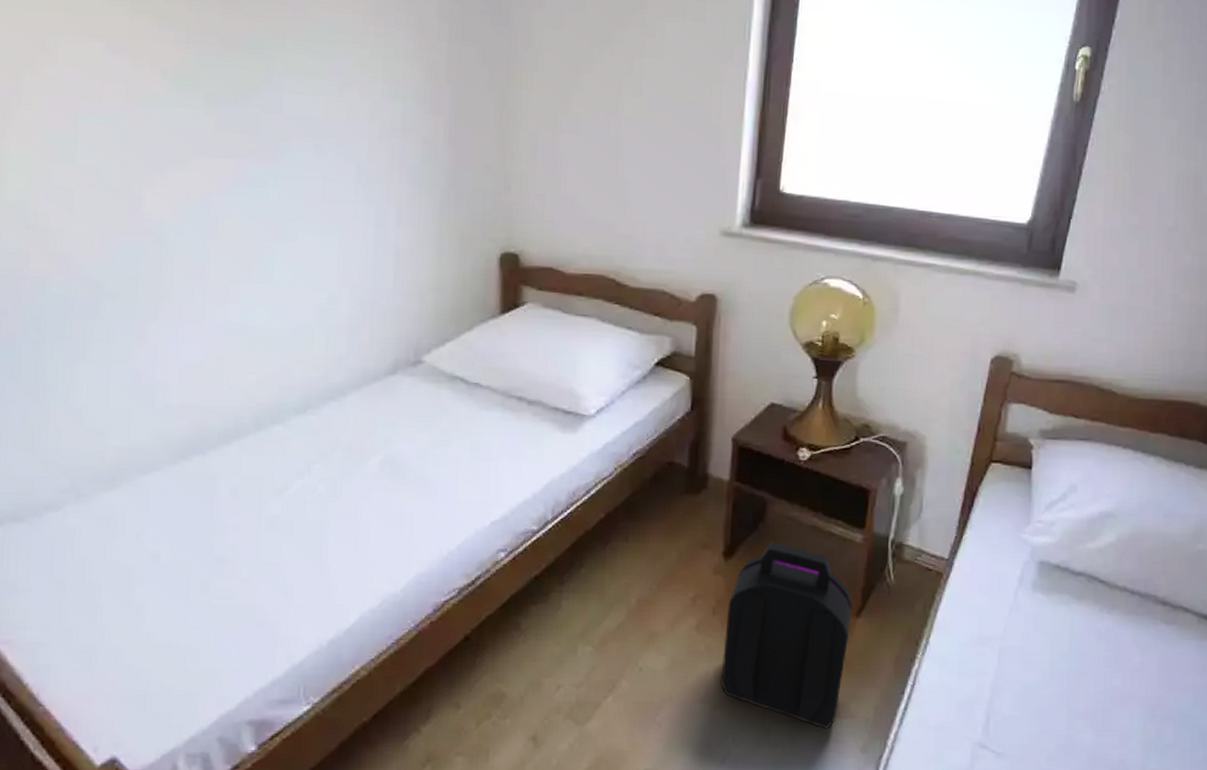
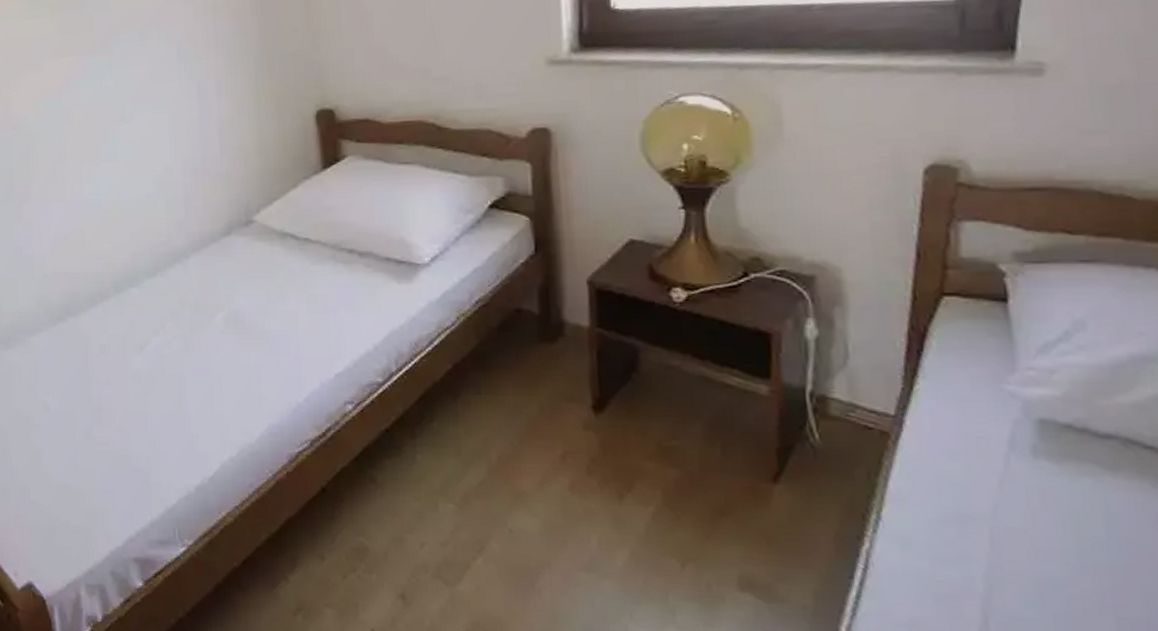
backpack: present [720,542,852,729] -> none [605,394,767,613]

